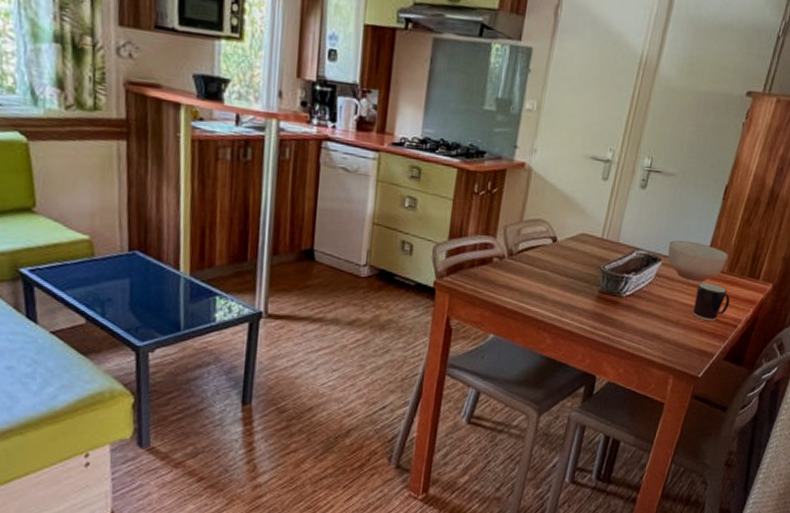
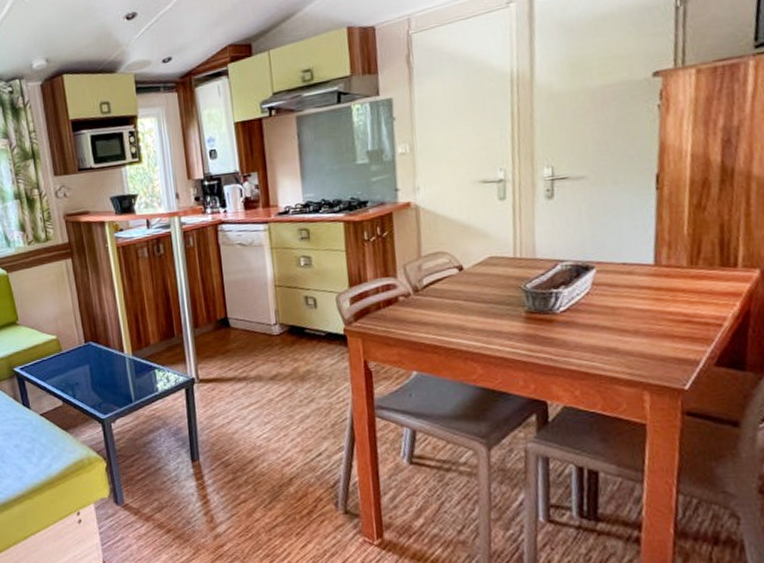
bowl: present [667,240,729,281] -> none [598,240,685,283]
mug: present [693,282,730,322] -> none [650,281,703,325]

